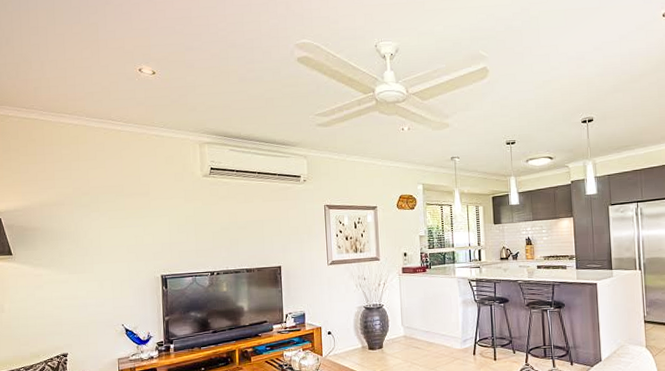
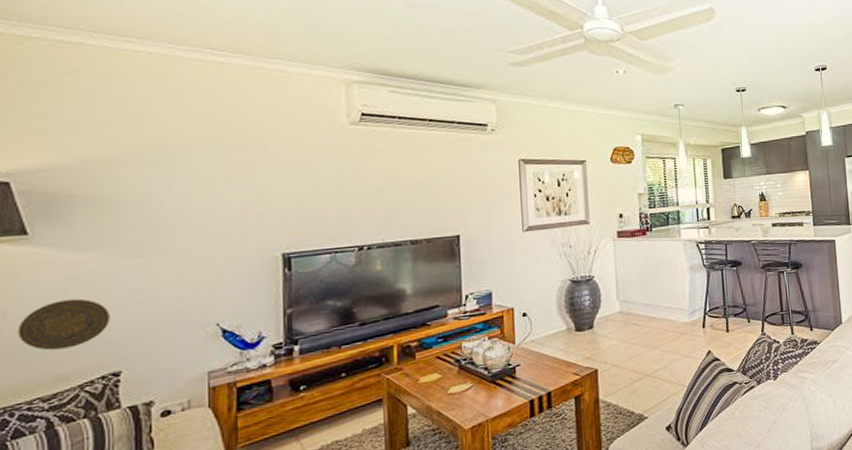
decorative plate: none [10,301,60,335] -> present [17,298,110,351]

